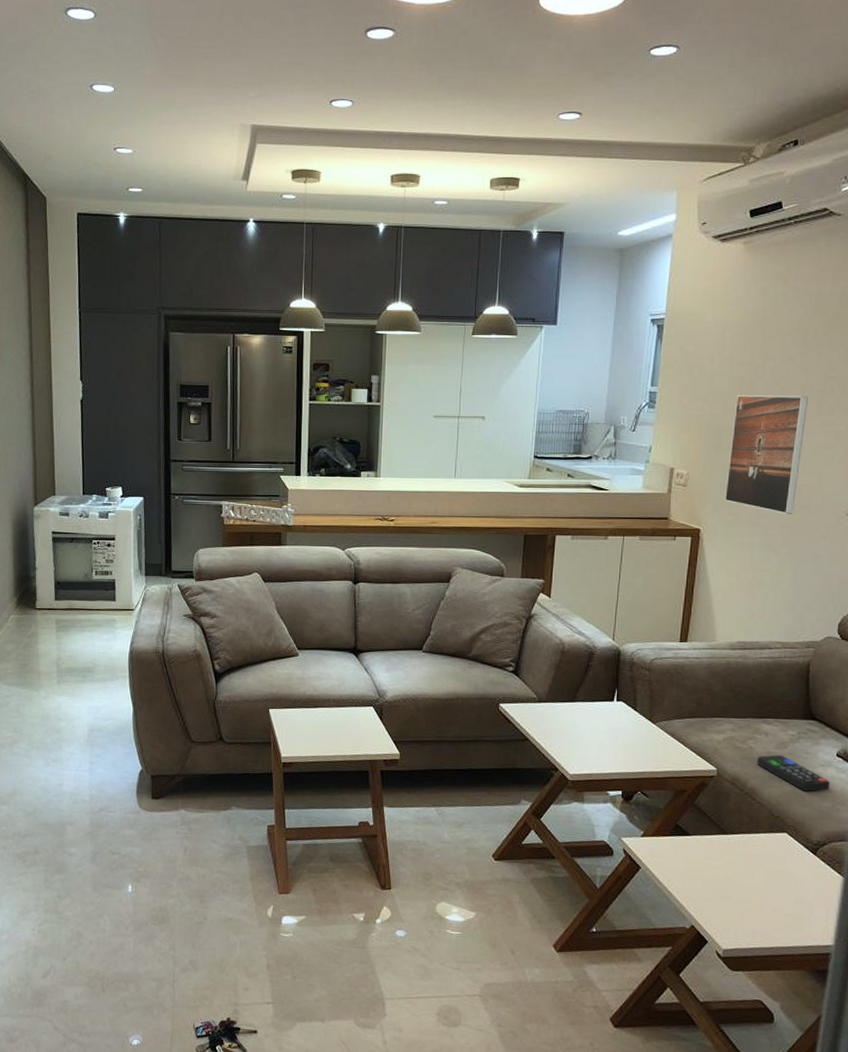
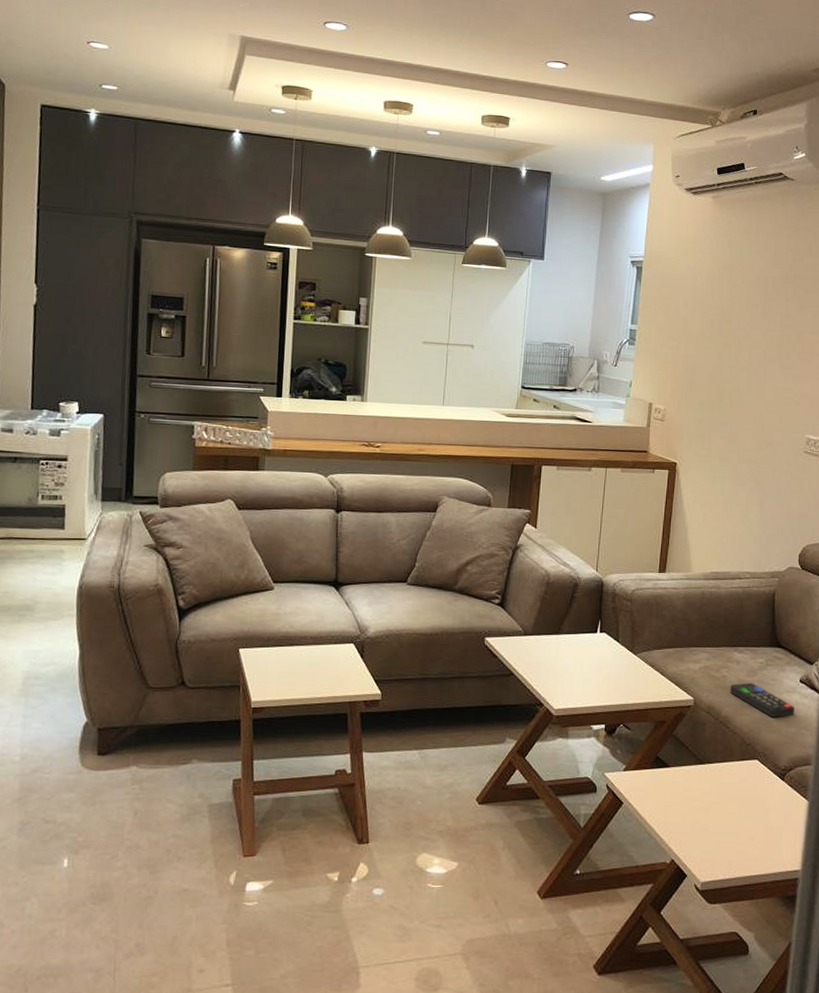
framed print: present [725,395,808,514] -> none [699,337,769,450]

